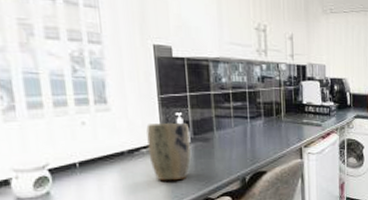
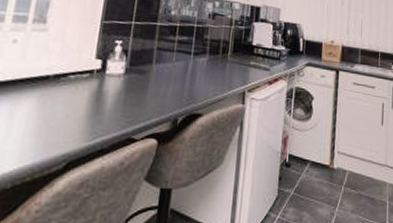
plant pot: present [146,122,191,181] -> none [75,49,126,114]

